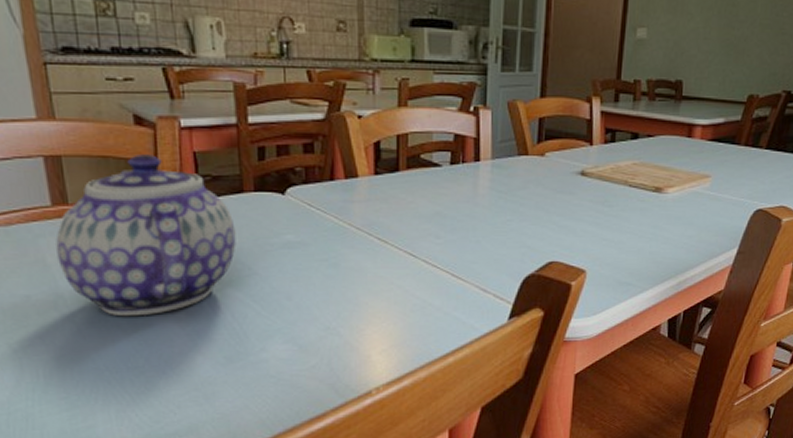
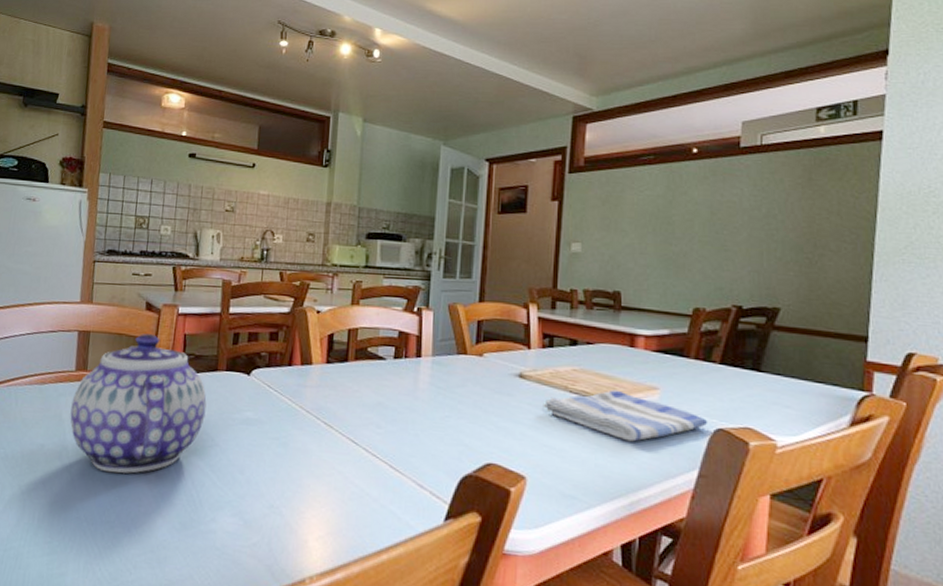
dish towel: none [603,180,751,228] -> present [543,389,708,442]

